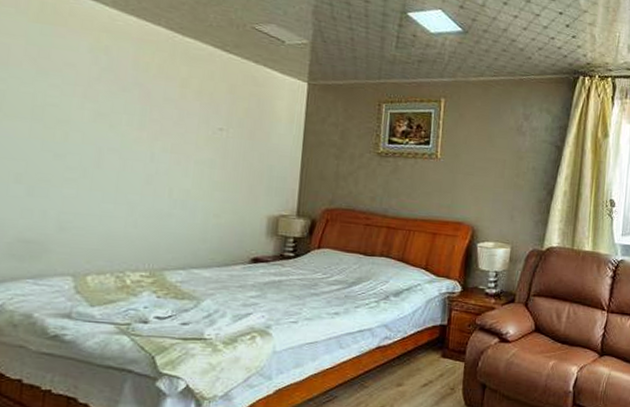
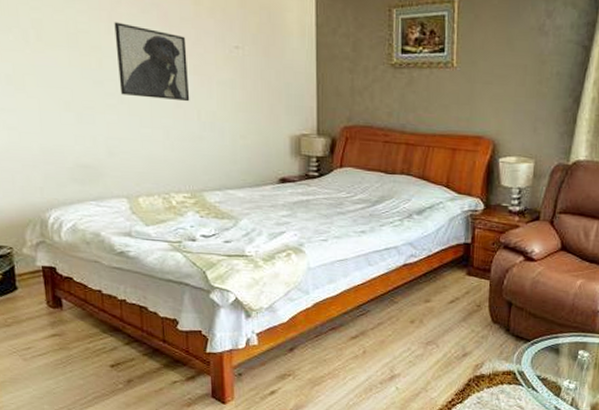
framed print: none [84,98,167,179] -> present [114,22,190,102]

